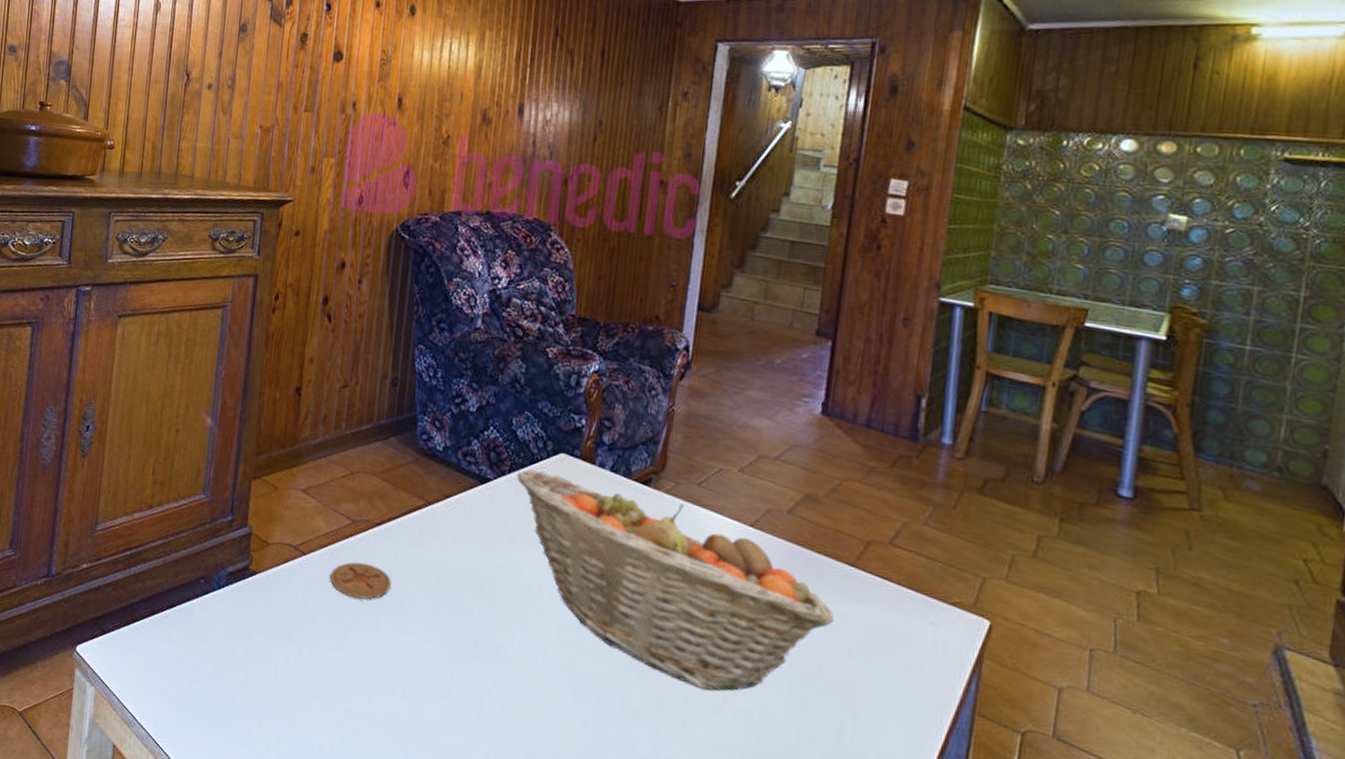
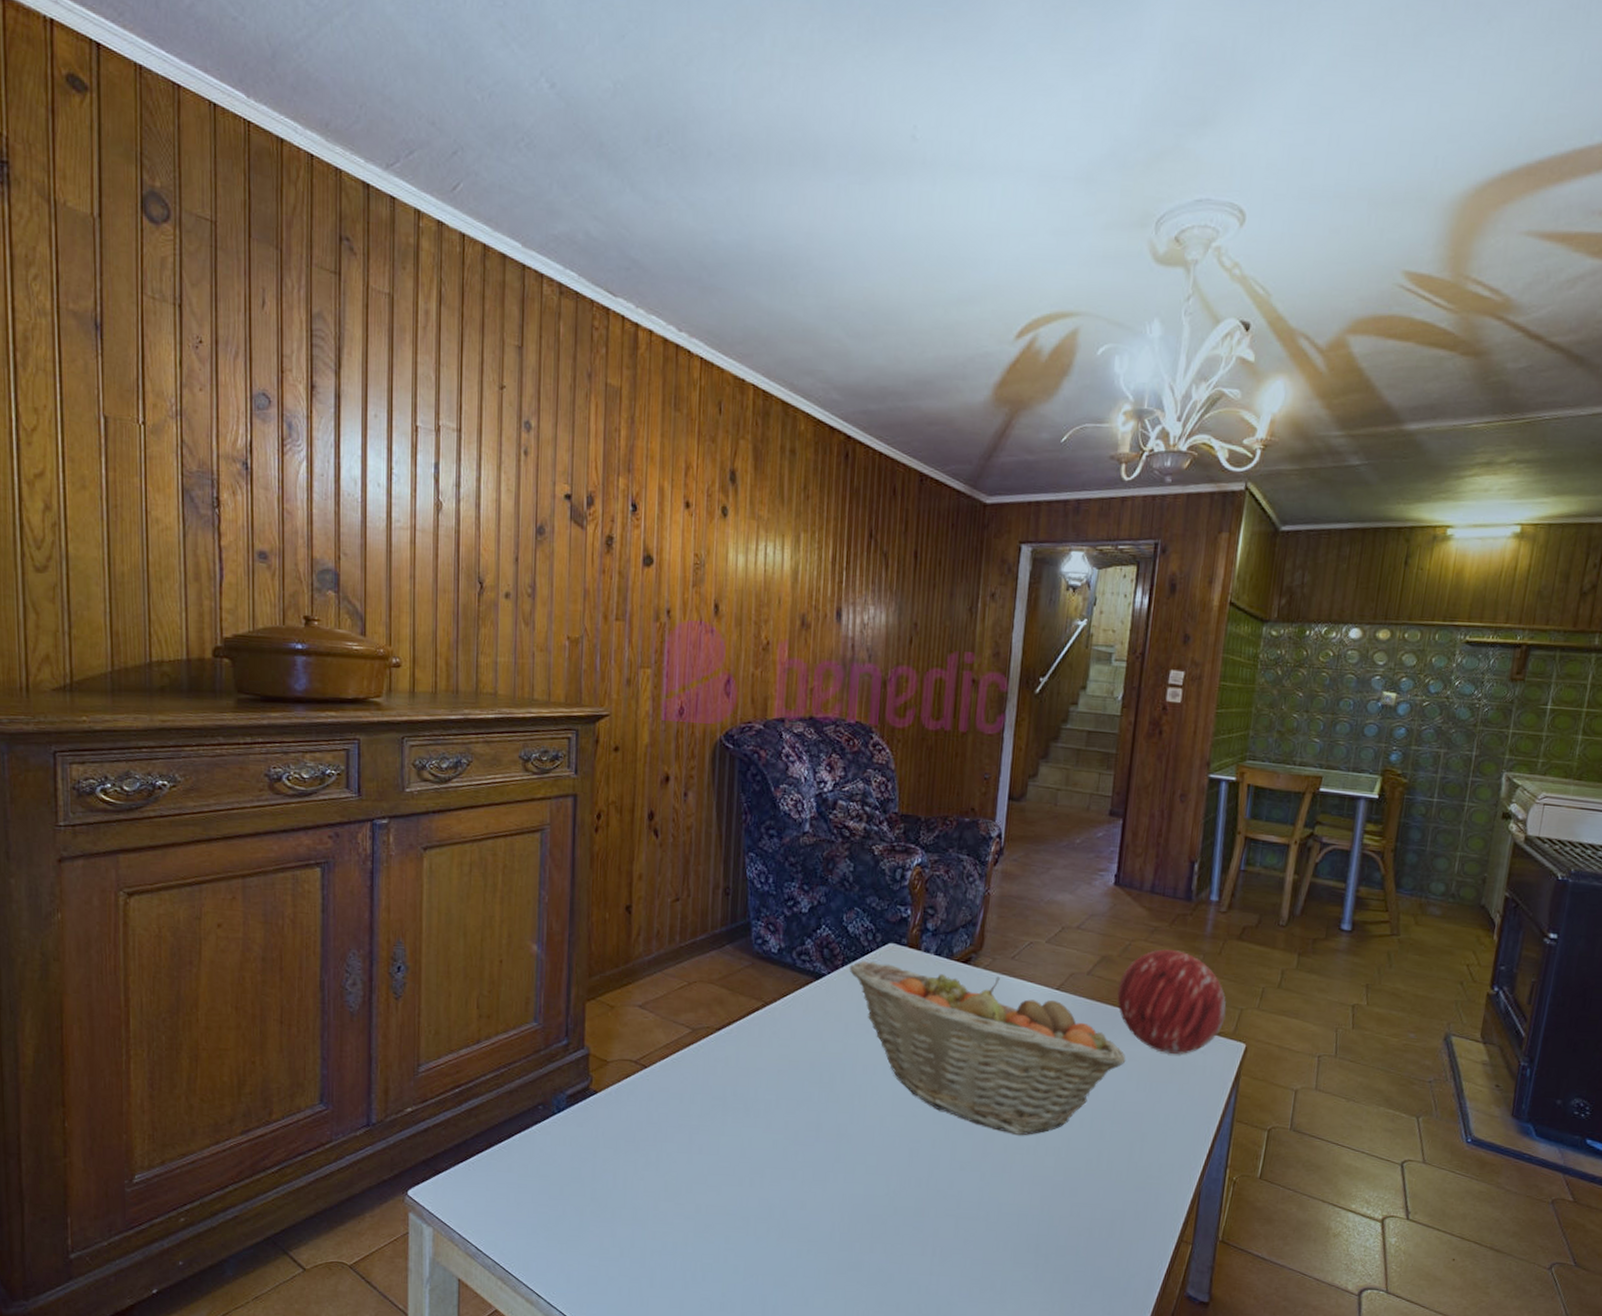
coaster: present [330,562,391,600] -> none [674,1067,734,1103]
decorative orb: none [824,493,964,623] -> present [1117,949,1227,1054]

